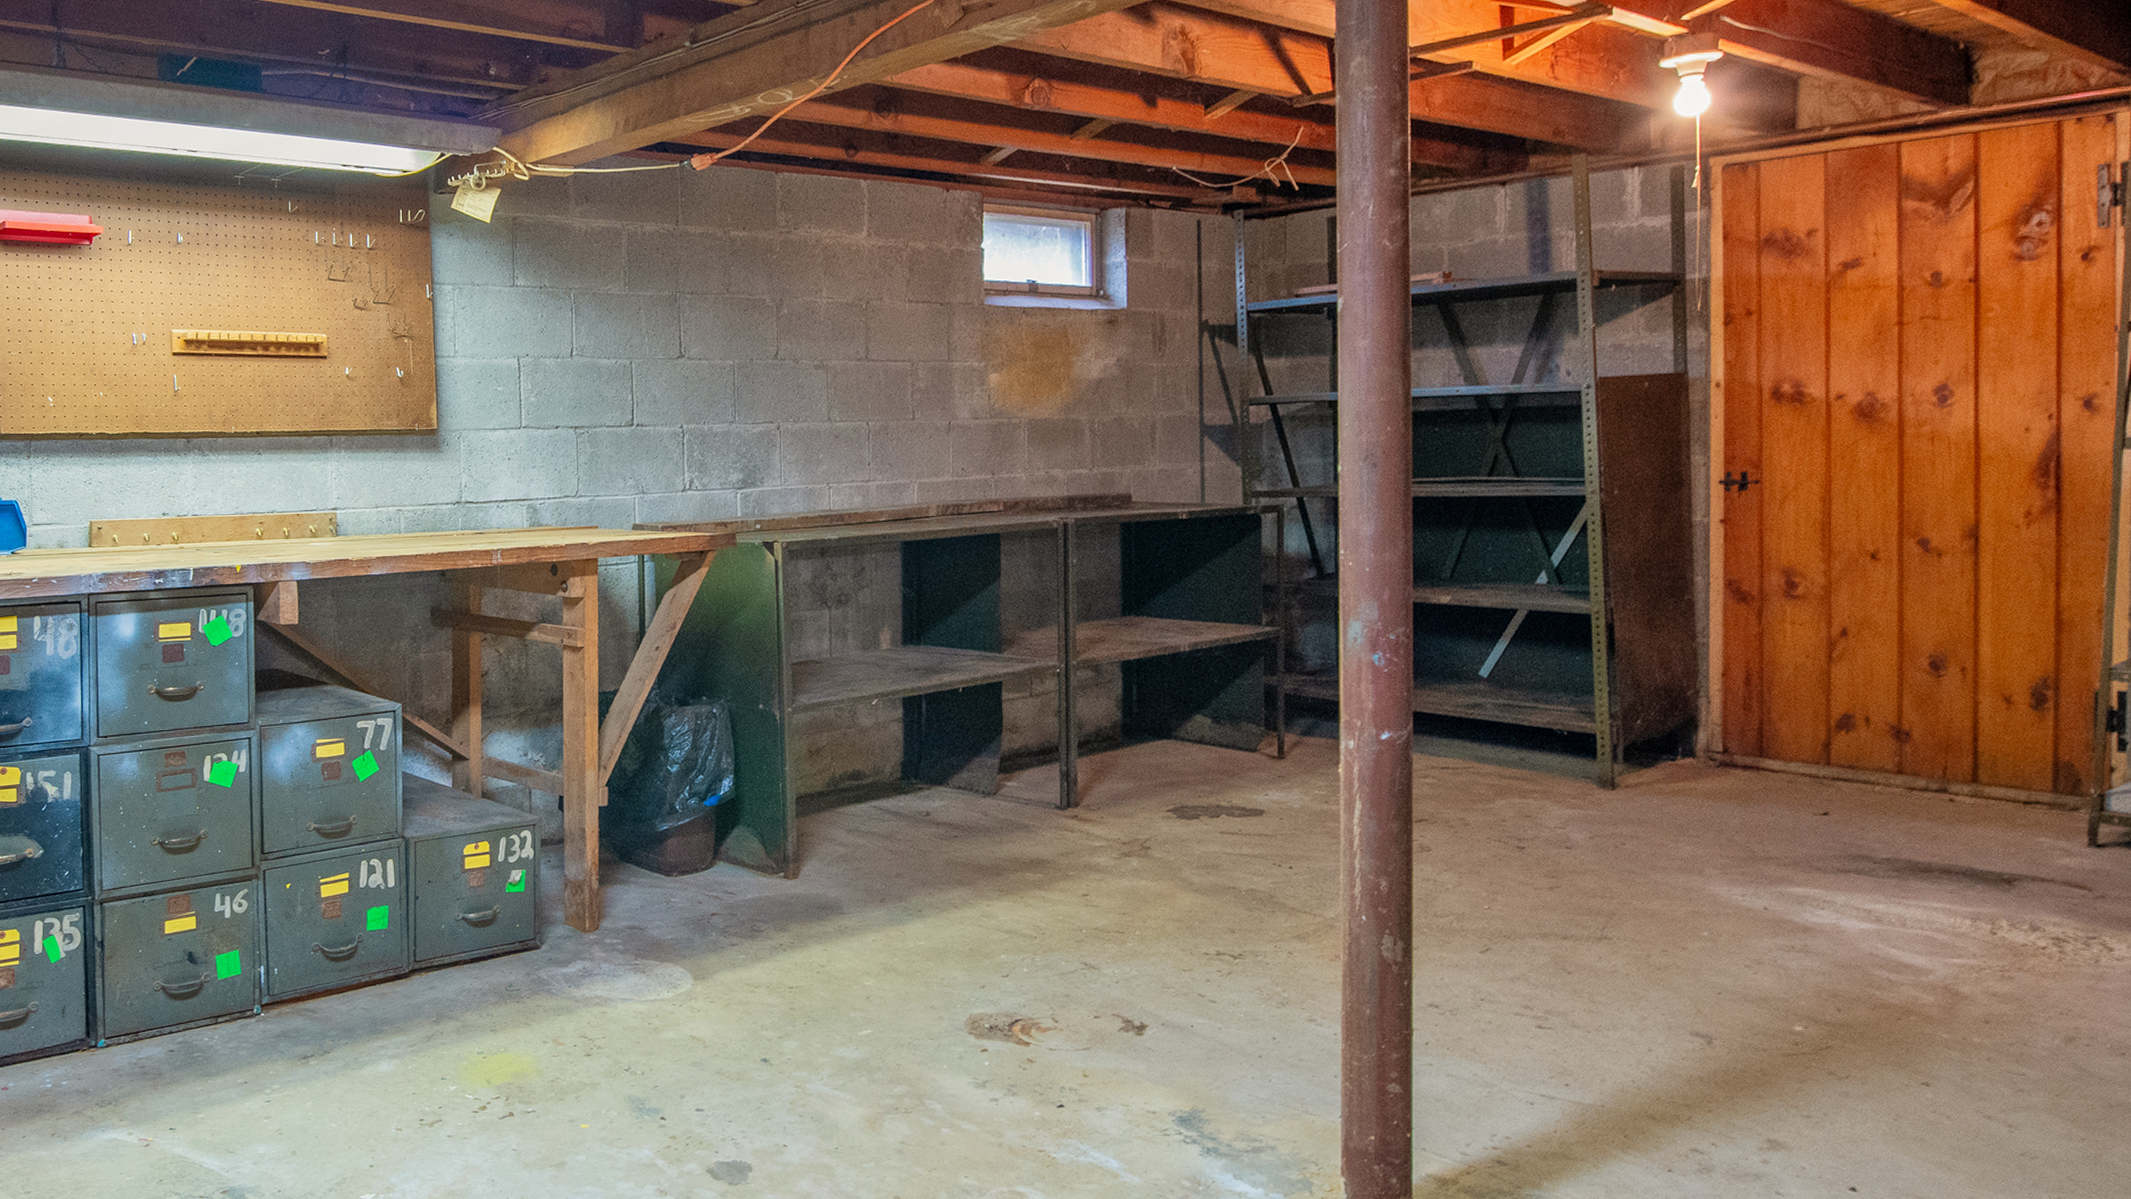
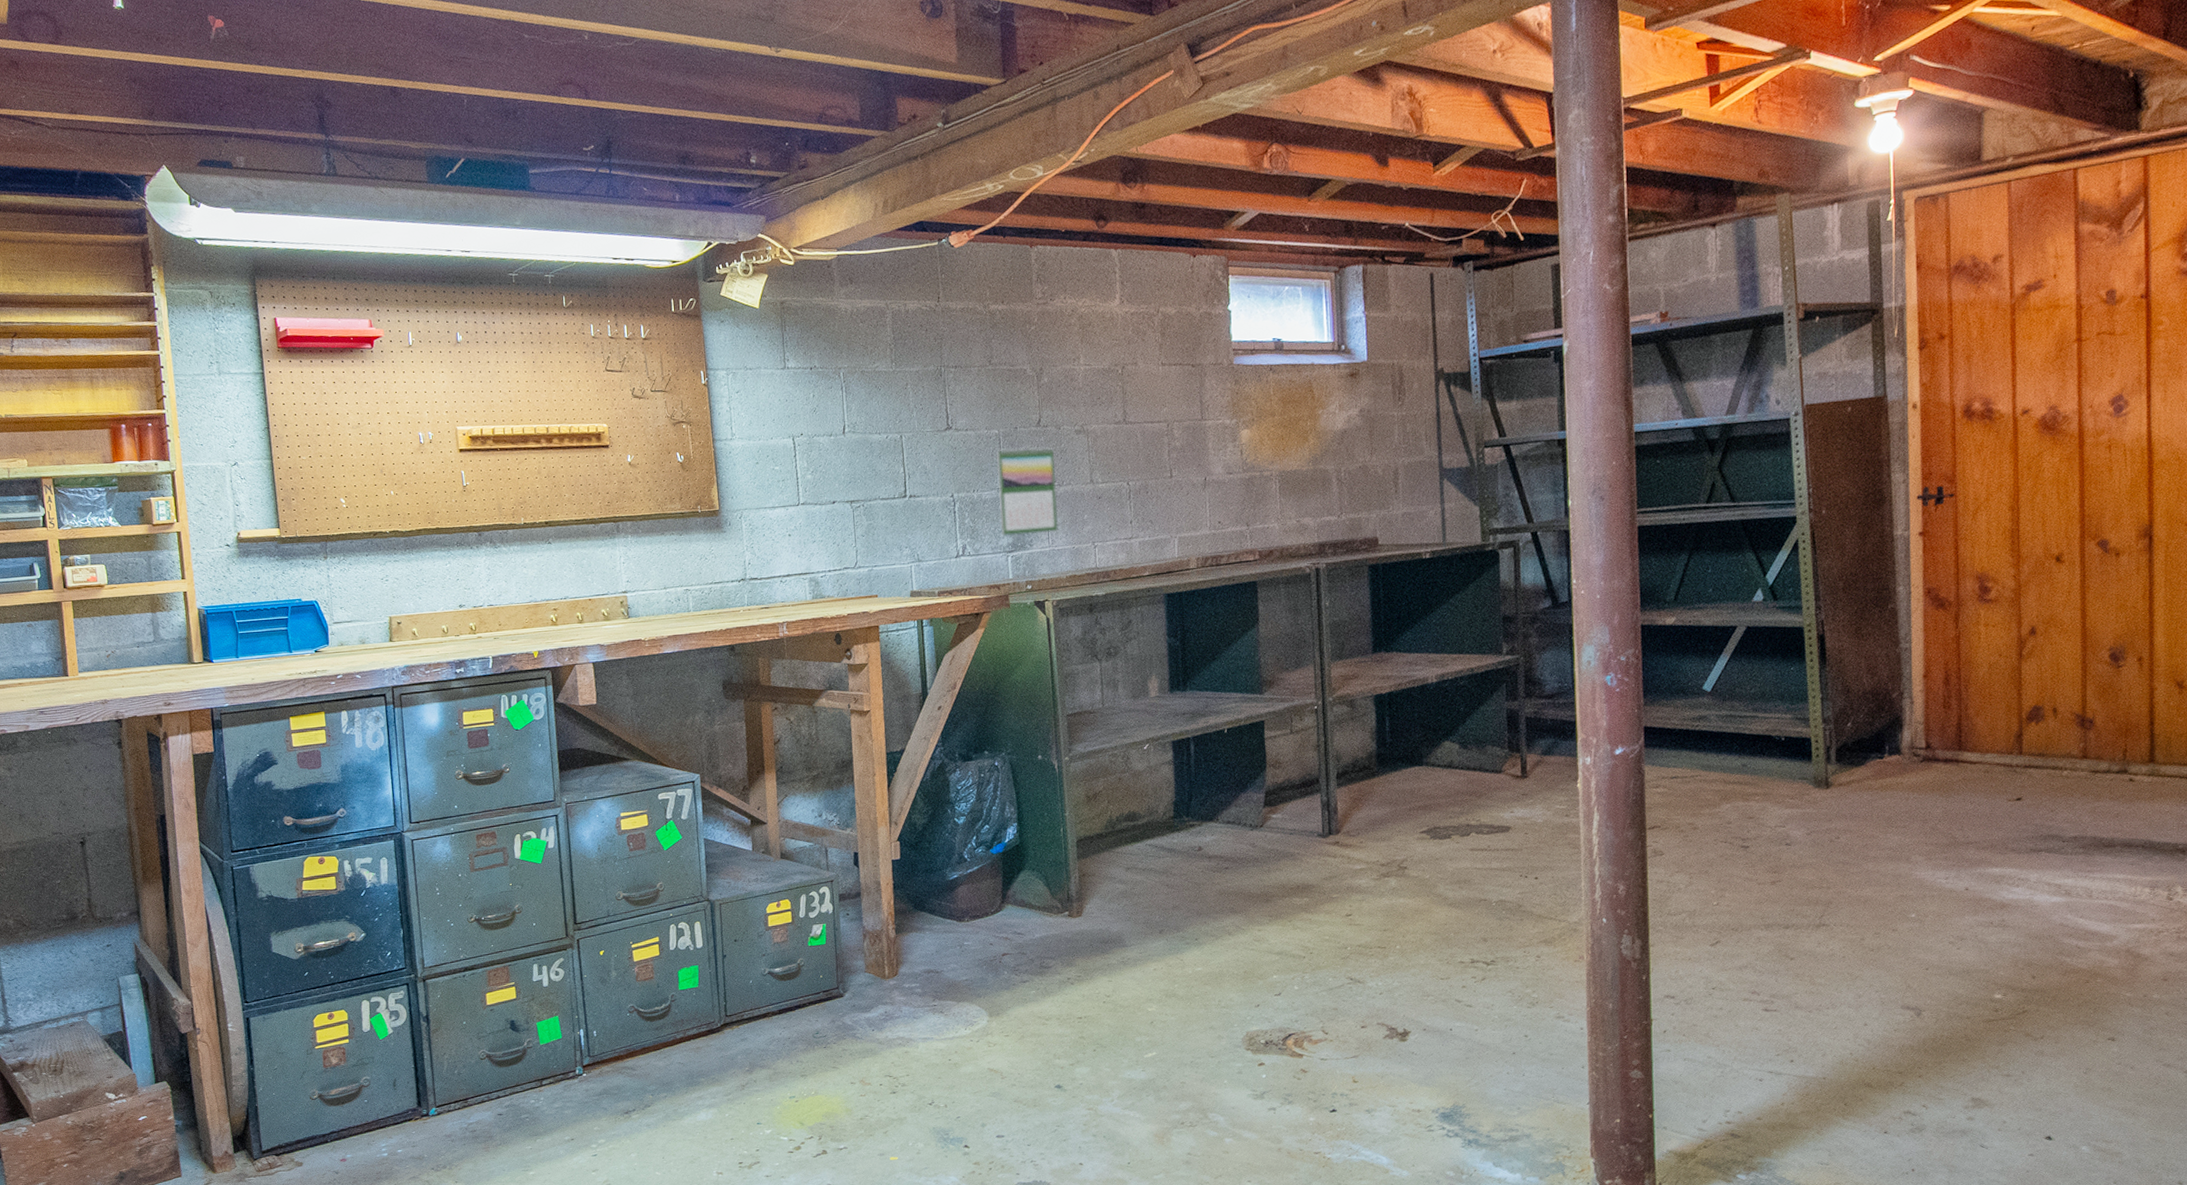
calendar: none [730,378,792,471] -> present [997,446,1058,536]

